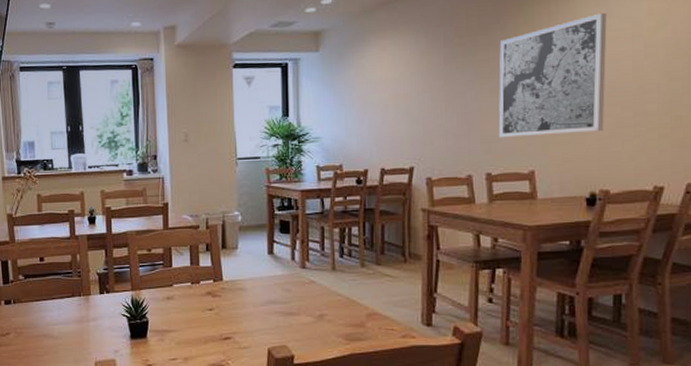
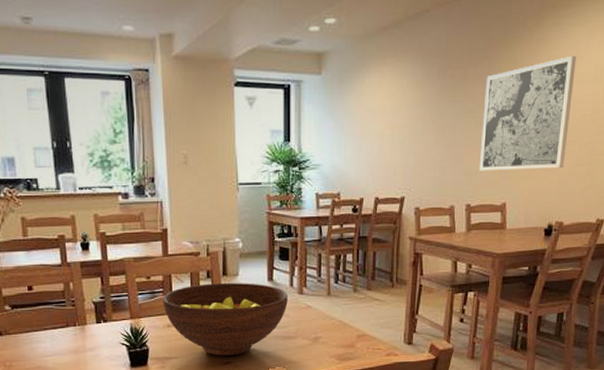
fruit bowl: none [162,256,289,331] -> present [162,283,288,356]

